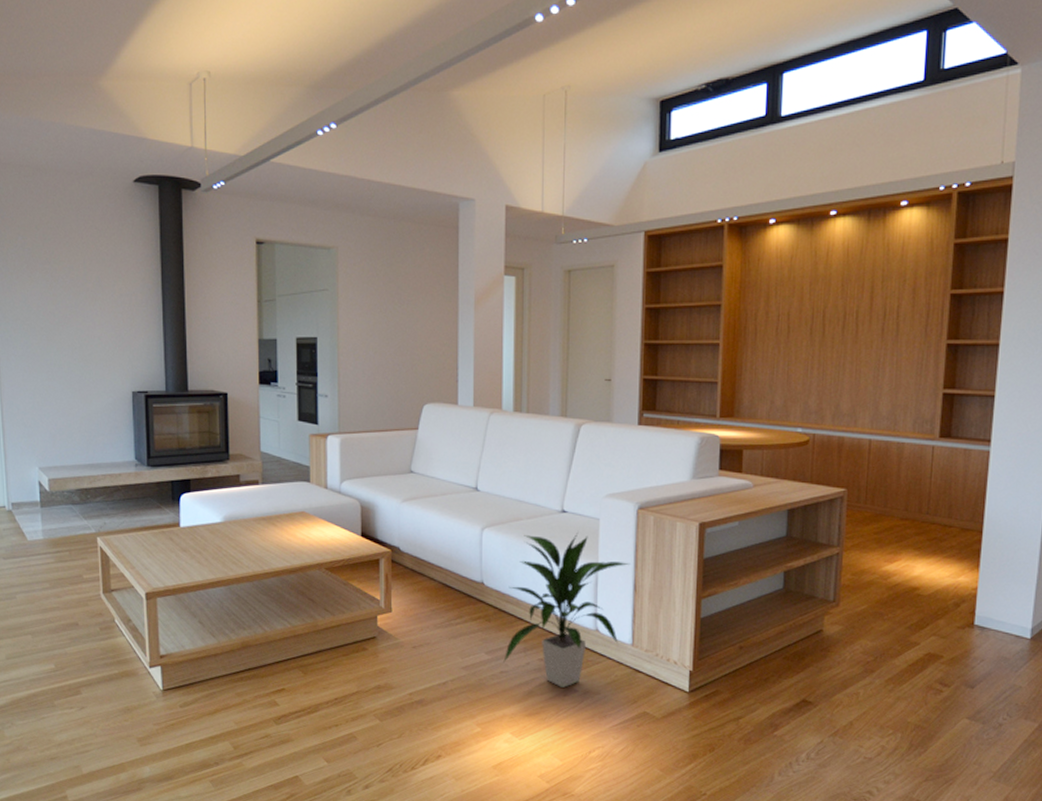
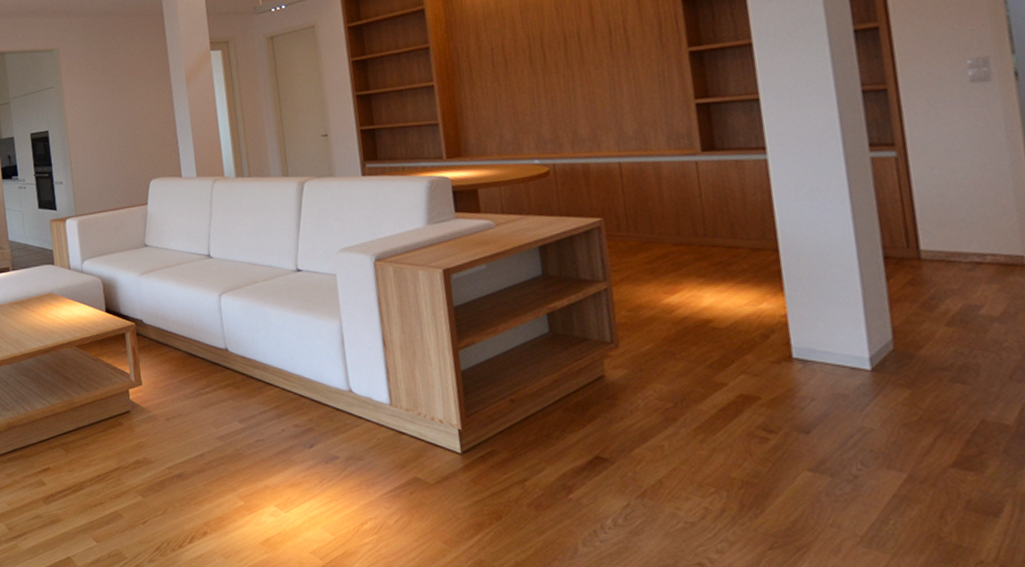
indoor plant: present [503,533,631,688] -> none [253,291,376,454]

